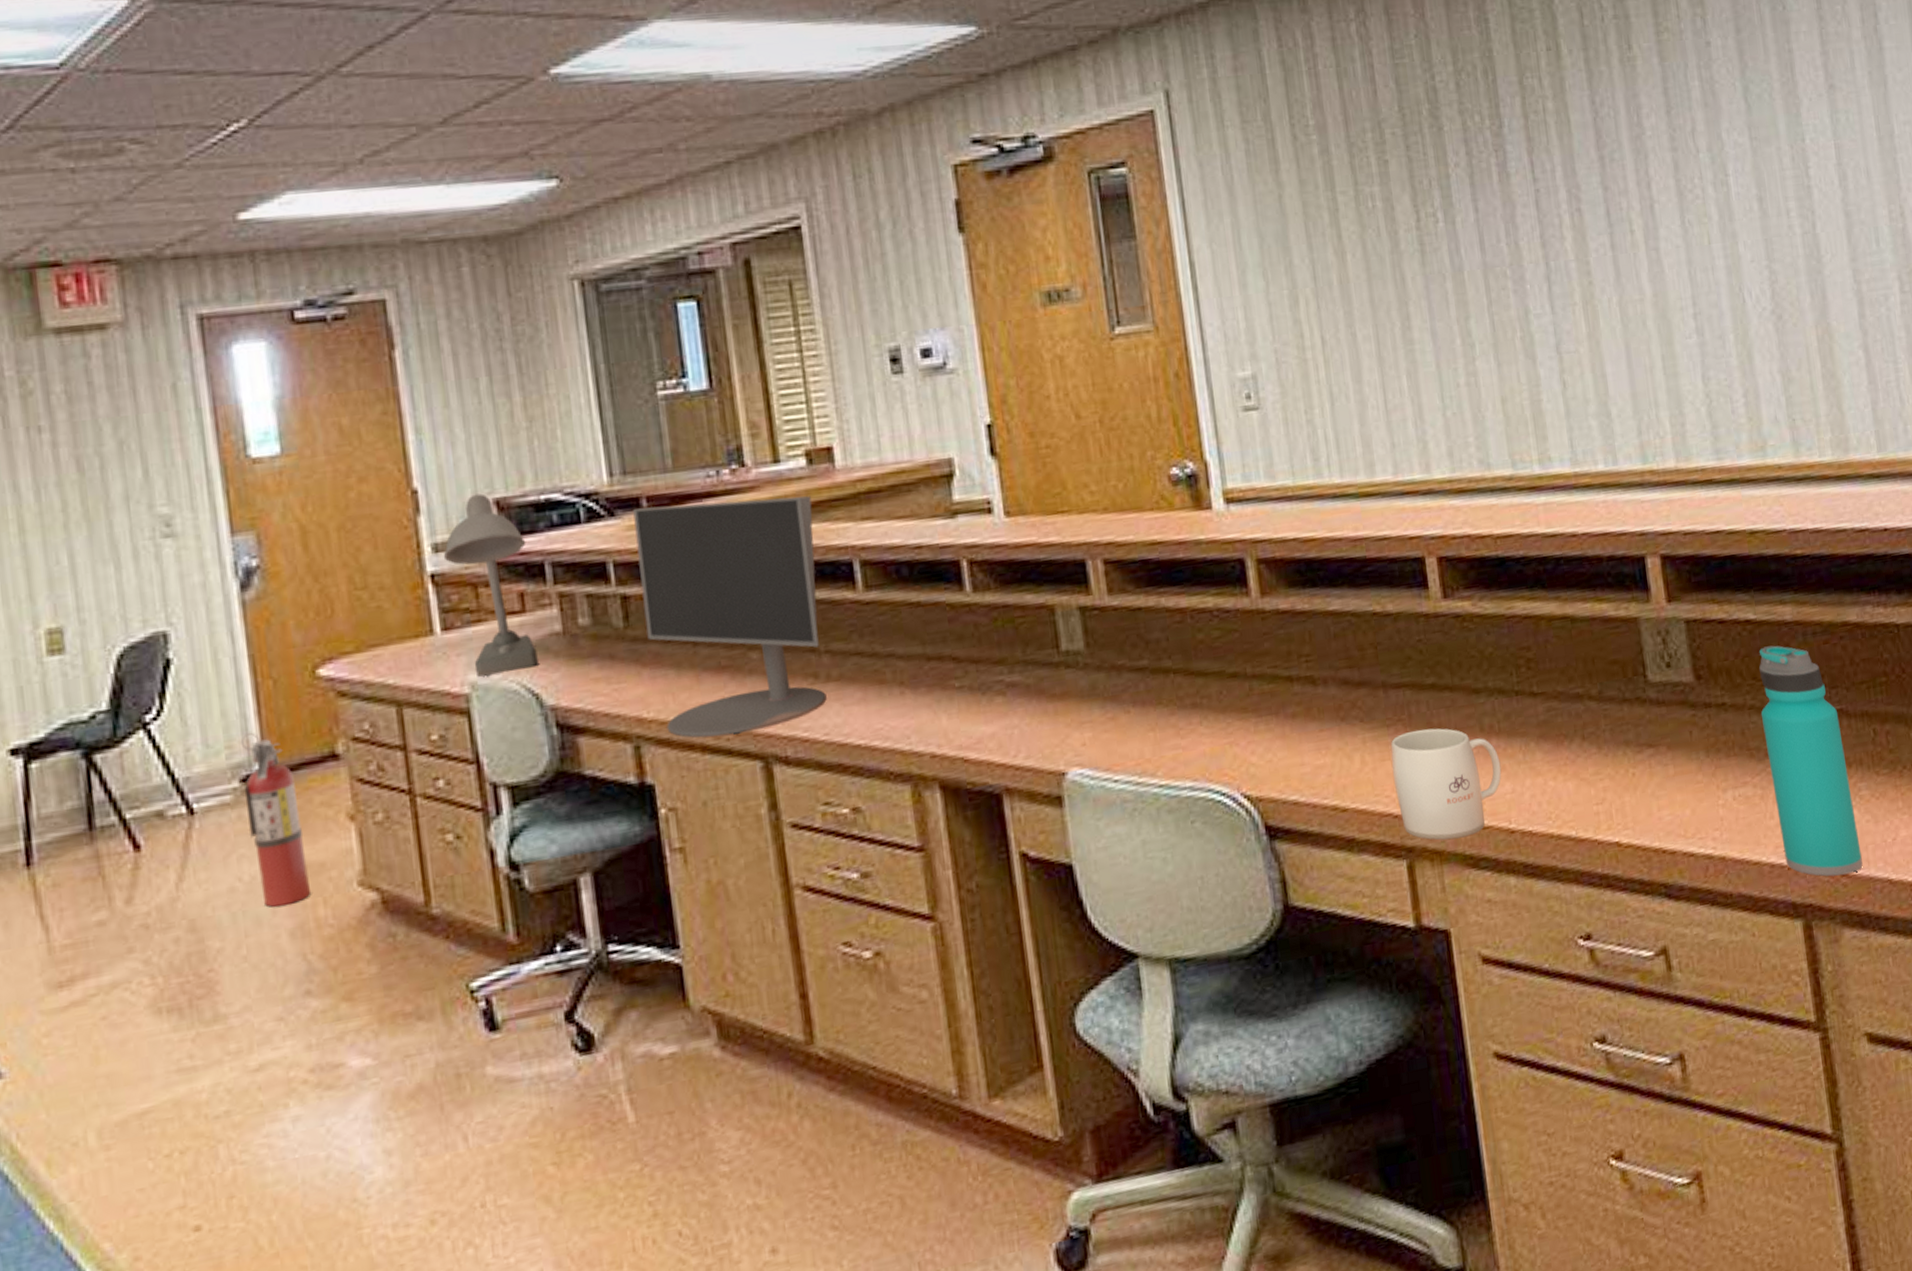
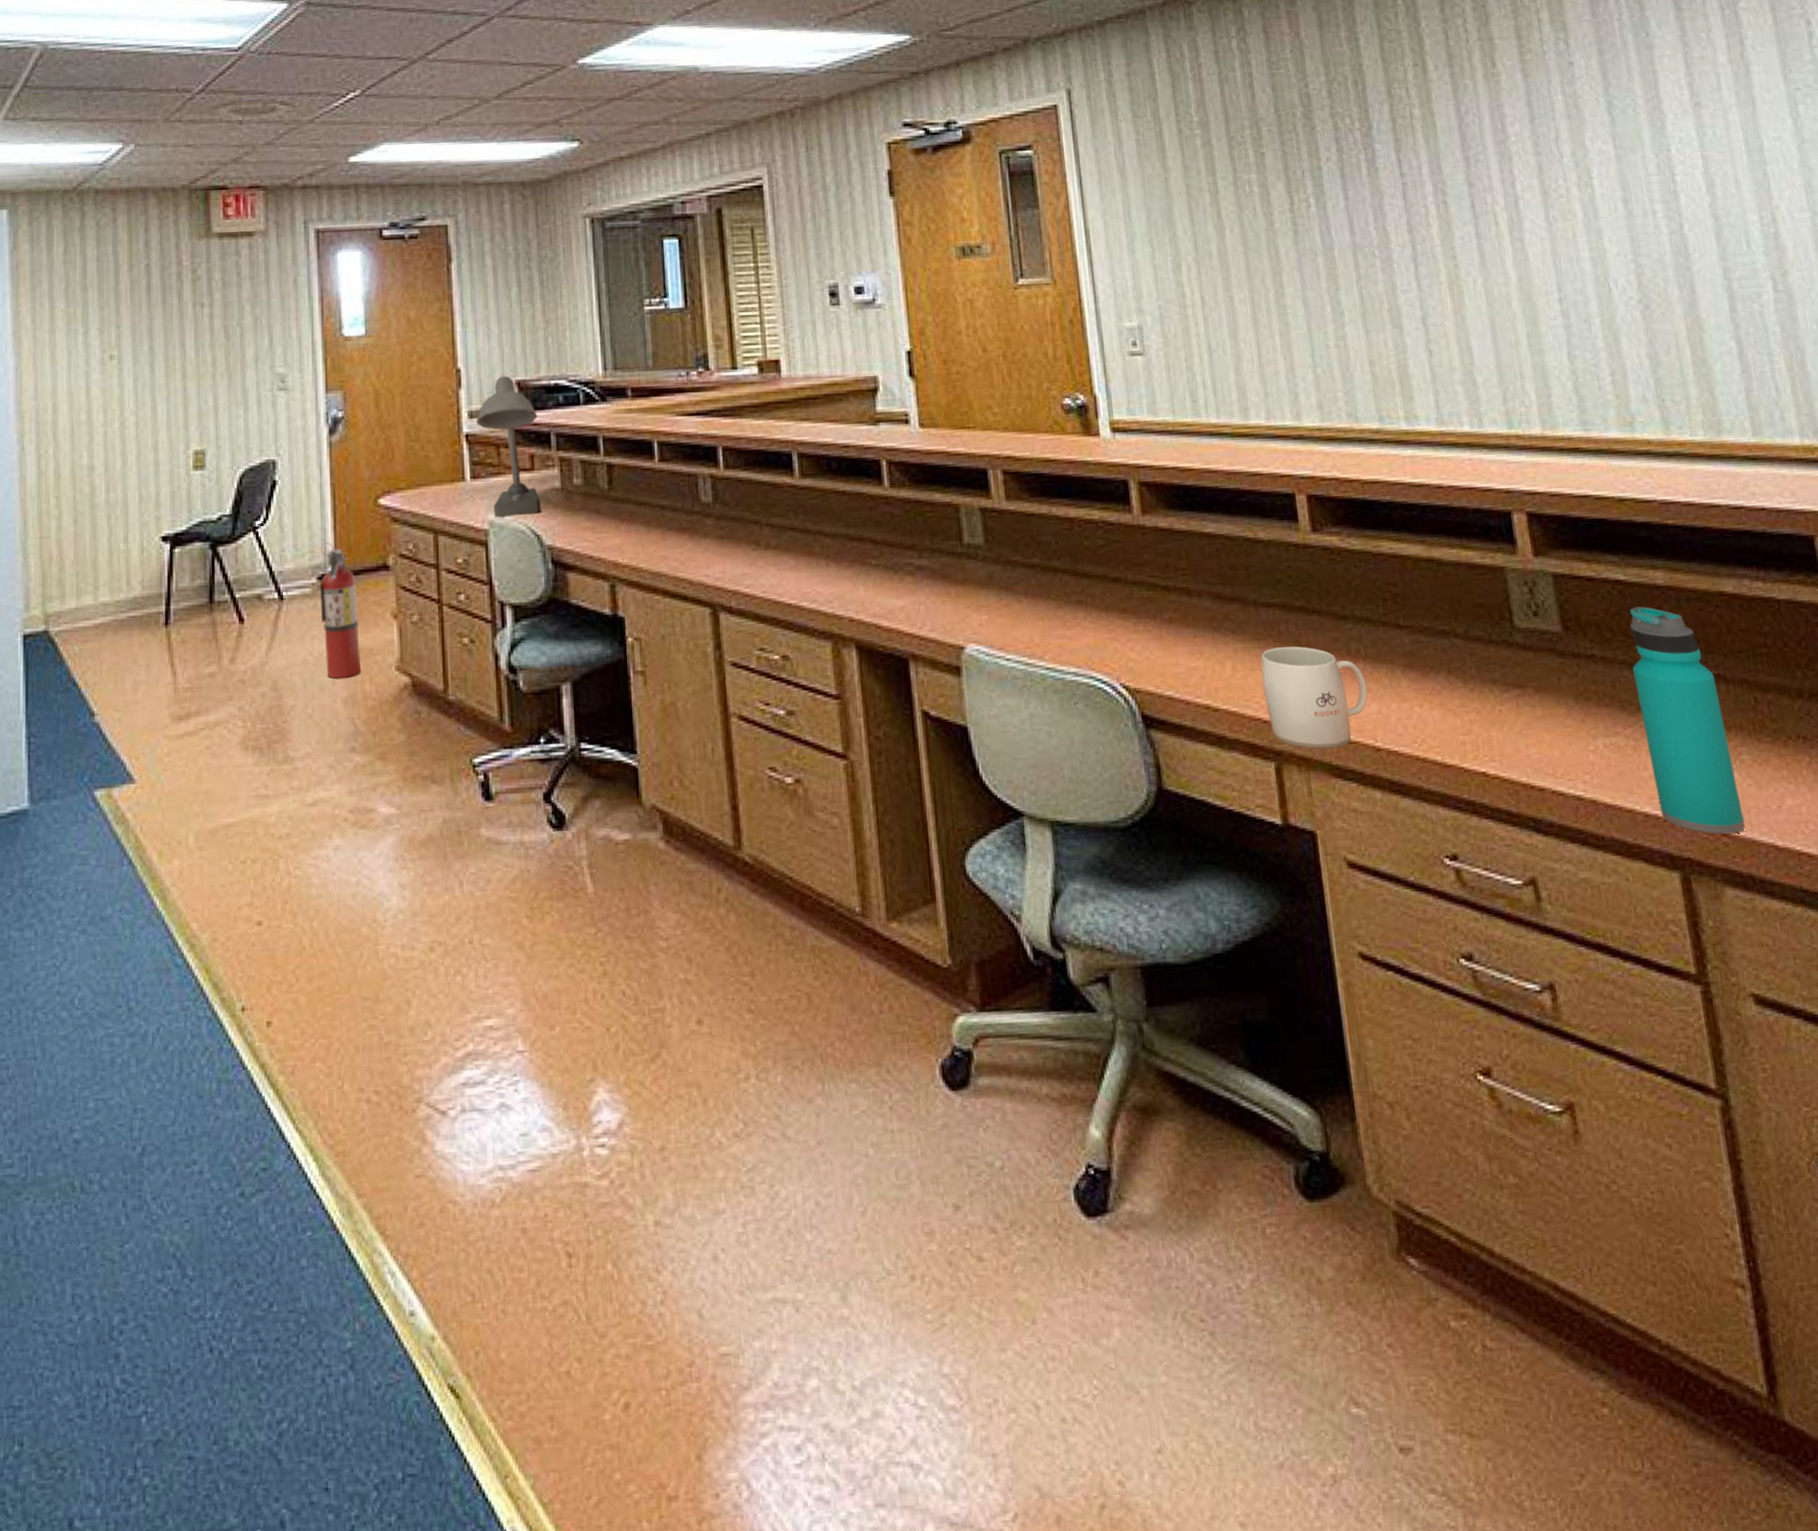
computer monitor: present [633,496,827,738] -> none [620,396,766,585]

